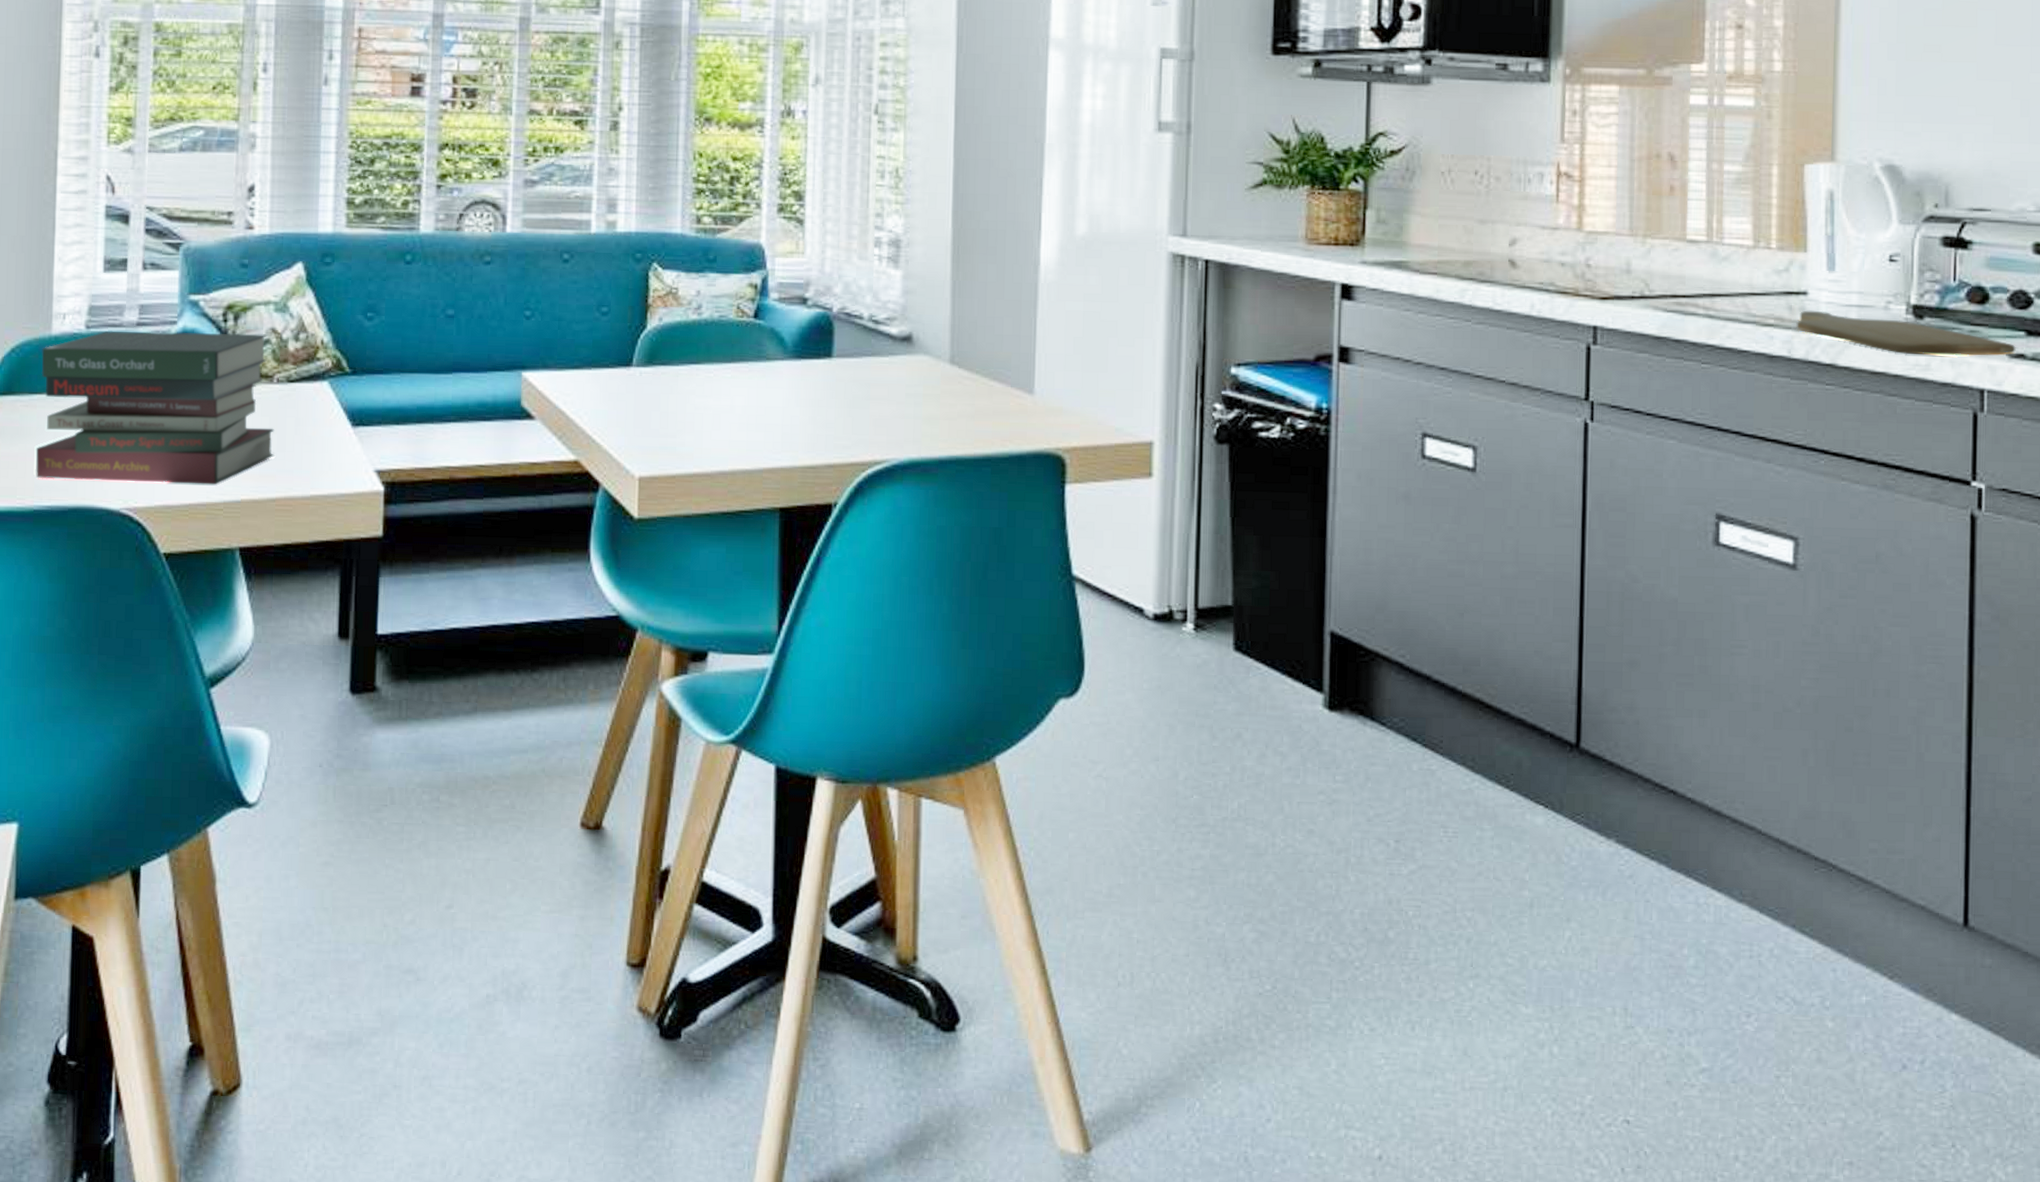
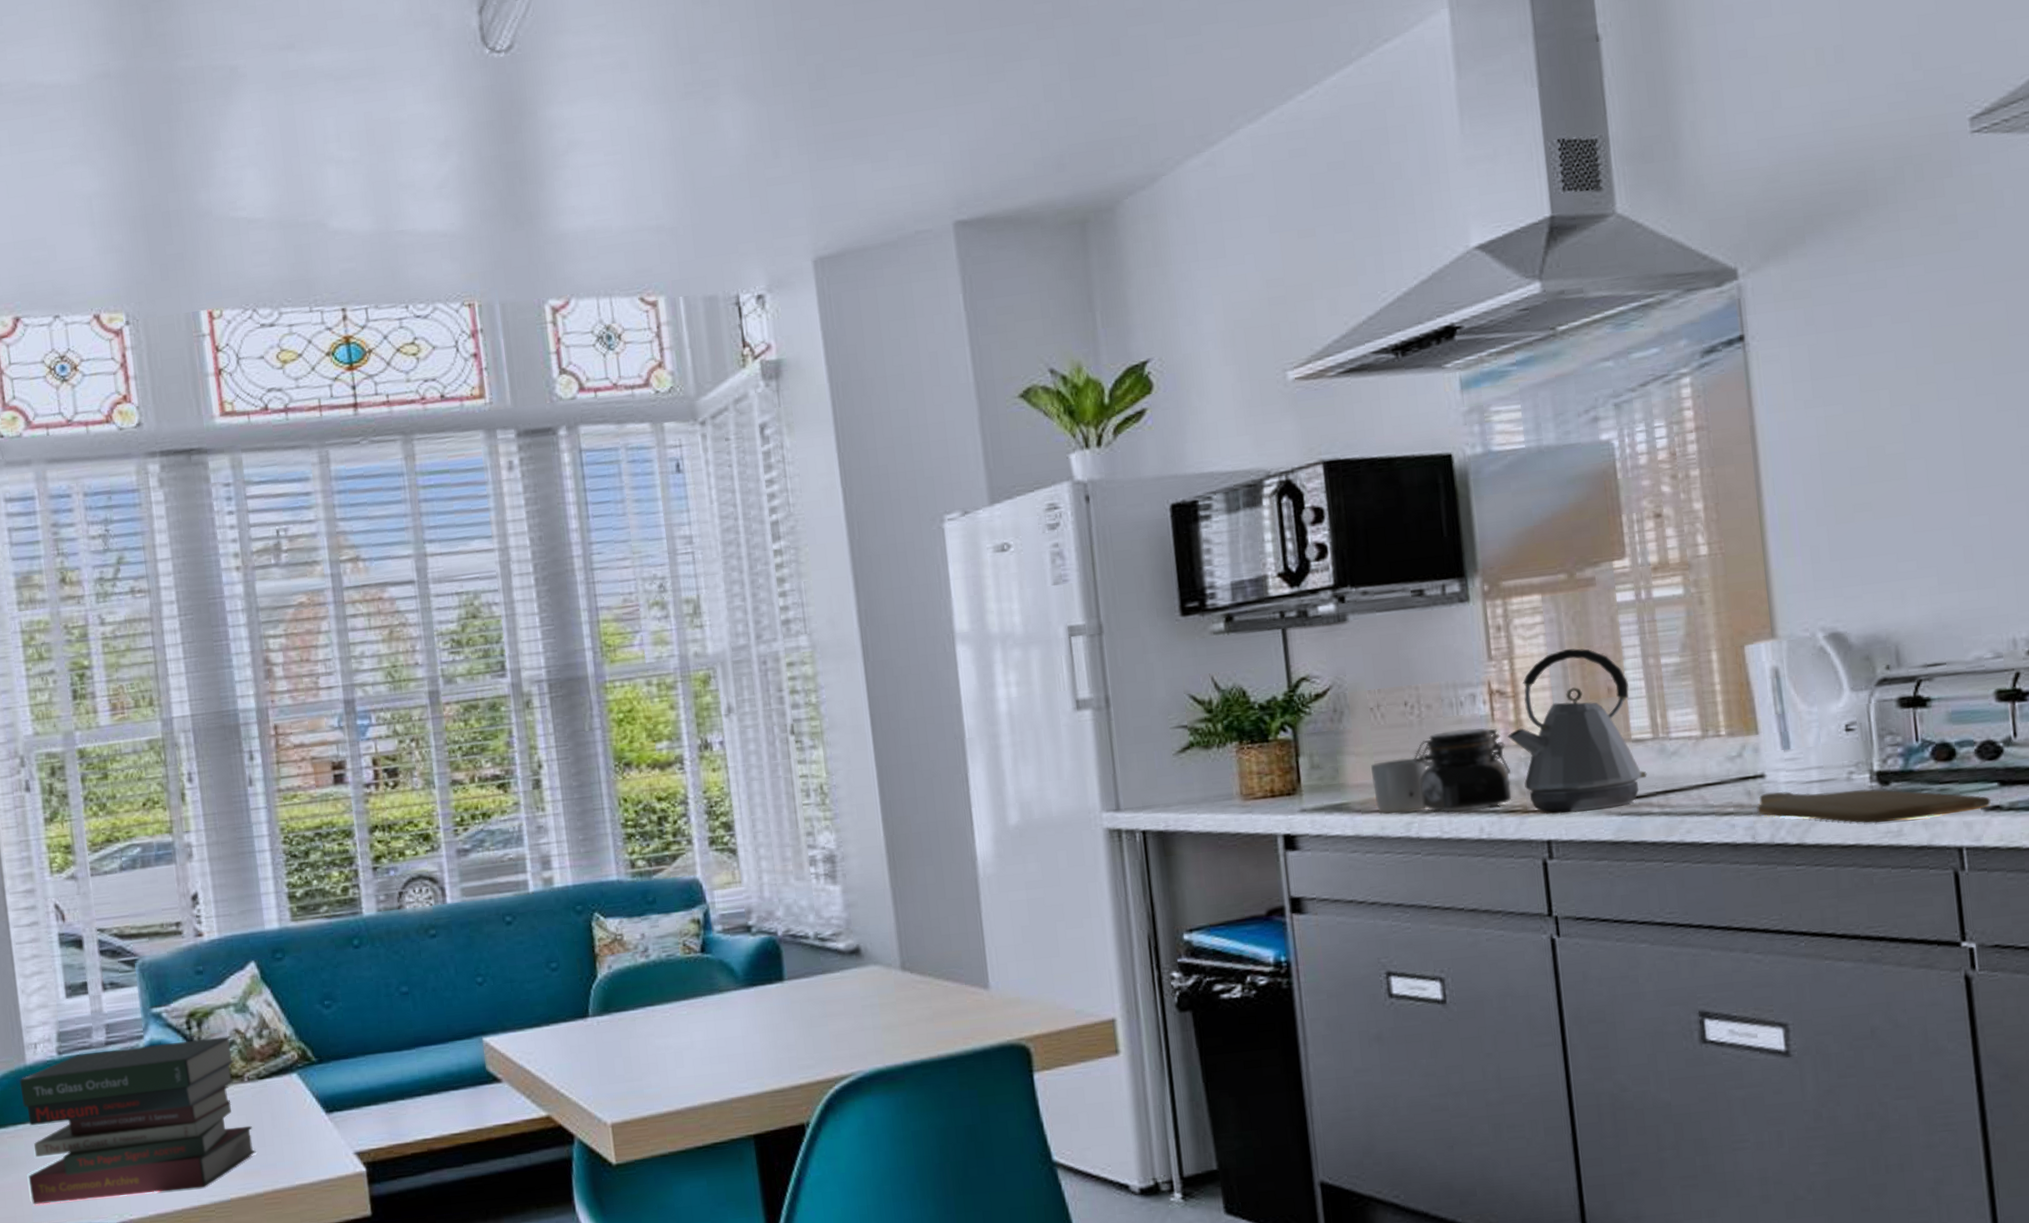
mug: none [1433,226,1495,279] -> present [1371,758,1433,814]
jar: none [1476,205,1567,287] -> present [1413,728,1512,813]
kettle: none [1569,142,1697,304] -> present [1508,648,1647,813]

